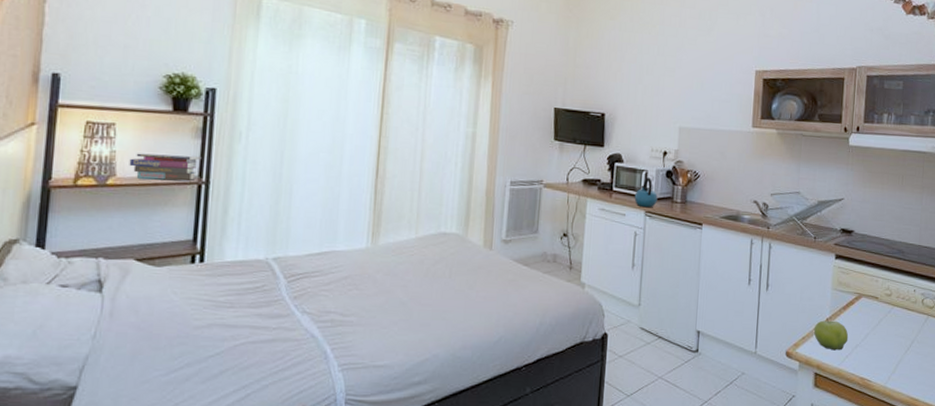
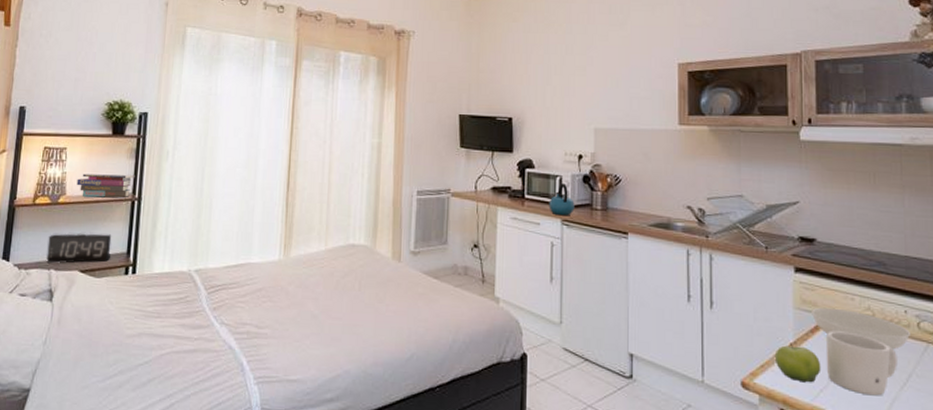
alarm clock: none [93,219,174,252] -> present [46,234,112,264]
bowl: none [845,288,917,322] -> present [812,307,912,350]
mug: none [852,307,905,359] -> present [826,331,897,396]

